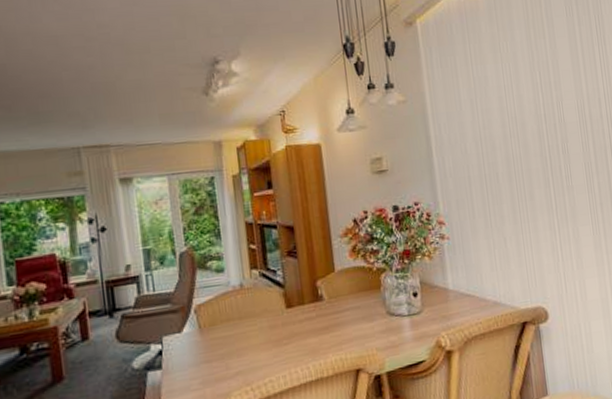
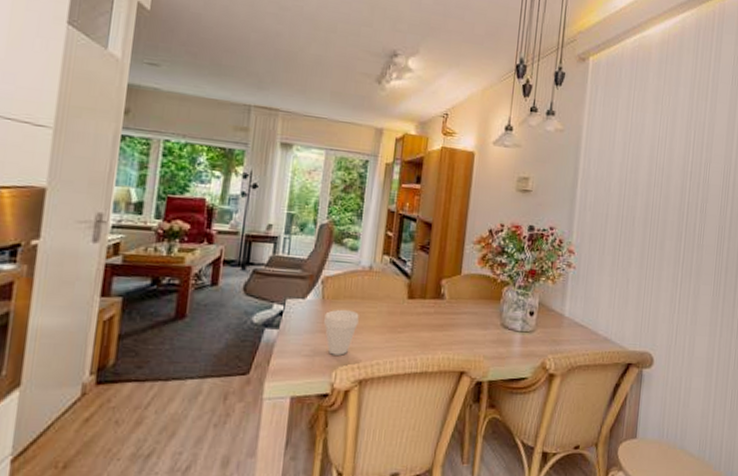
cup: none [206,333,242,383] -> present [324,309,359,356]

